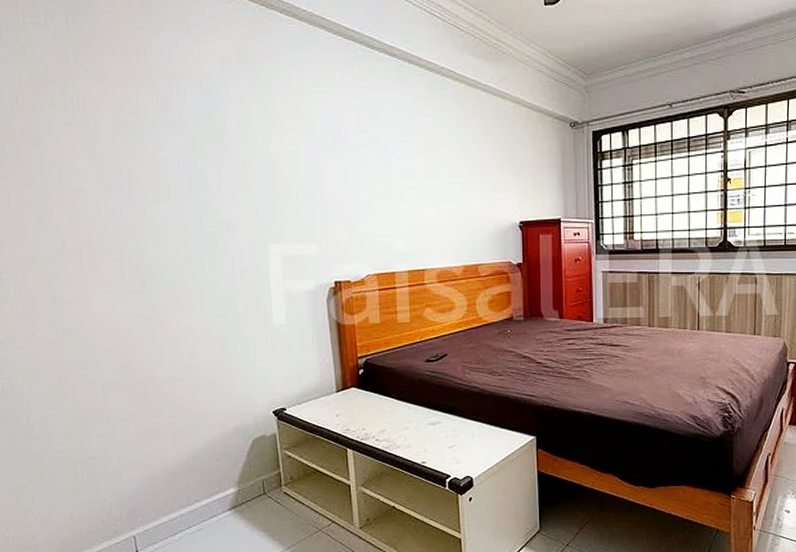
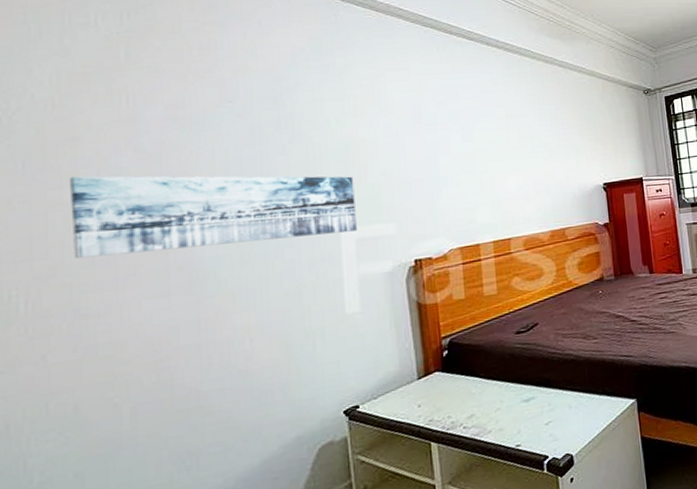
wall art: none [38,175,283,251] -> present [70,176,357,259]

